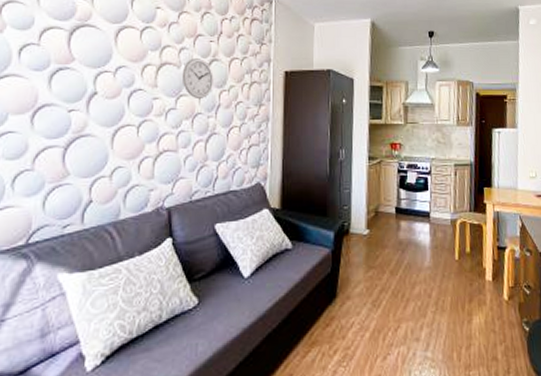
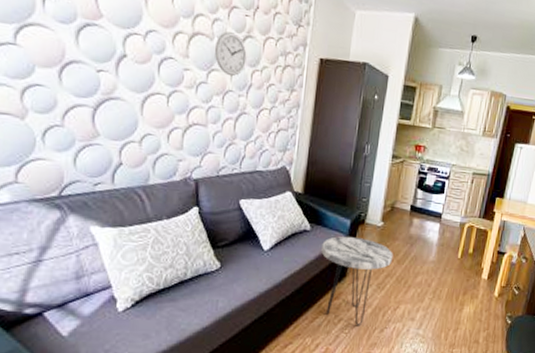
side table: none [306,249,385,356] -> present [321,236,393,326]

